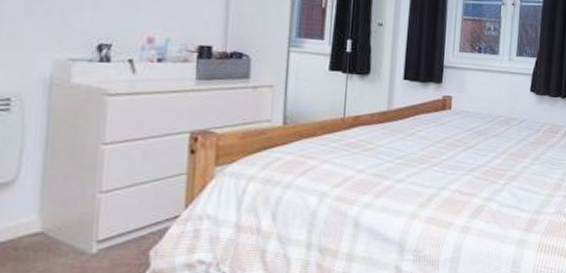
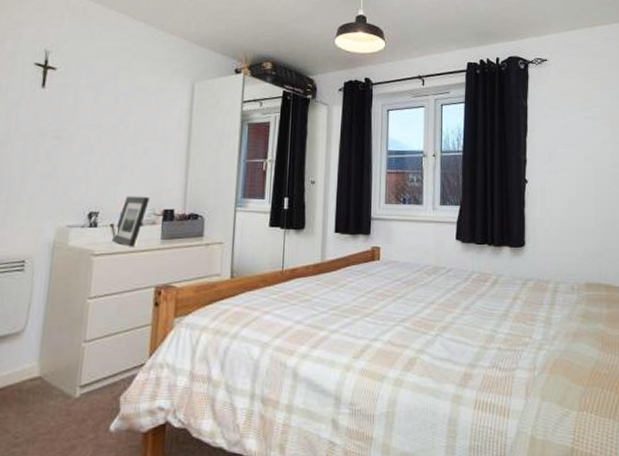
picture frame: none [130,27,181,87] -> present [111,196,151,247]

